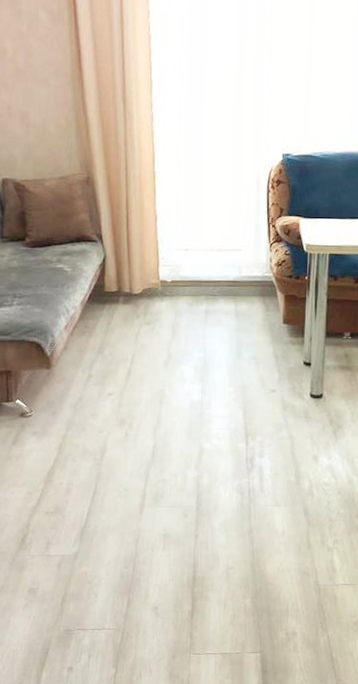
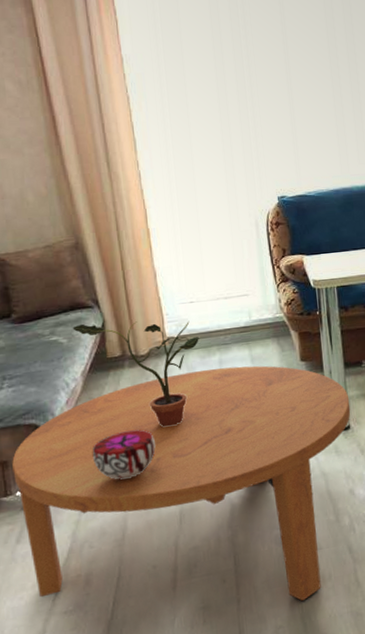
coffee table: none [15,317,326,549] -> present [12,365,351,601]
potted plant: none [77,256,189,365] -> present [72,321,199,427]
decorative bowl: none [83,362,139,406] -> present [92,429,156,480]

